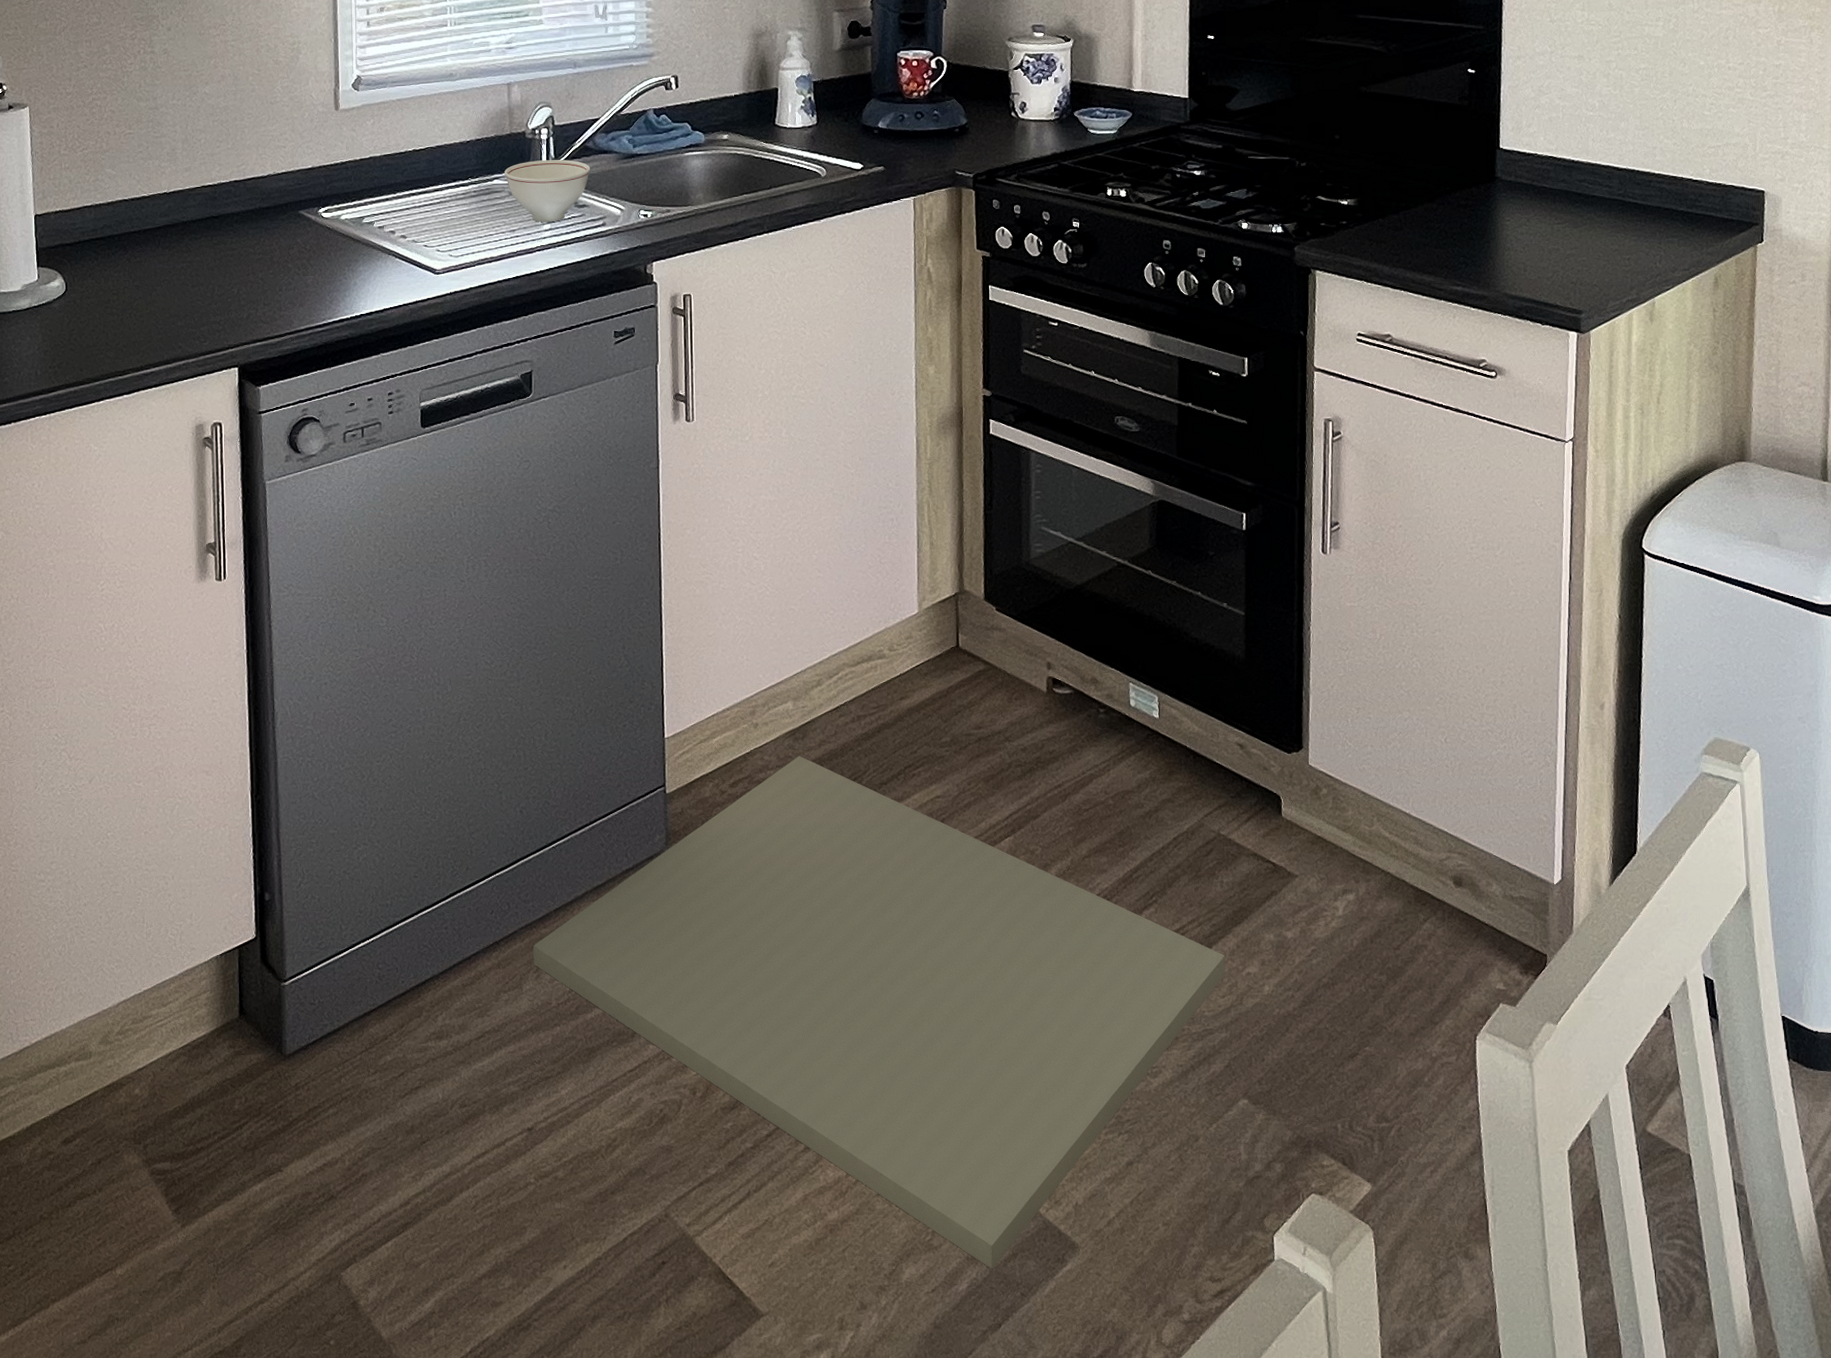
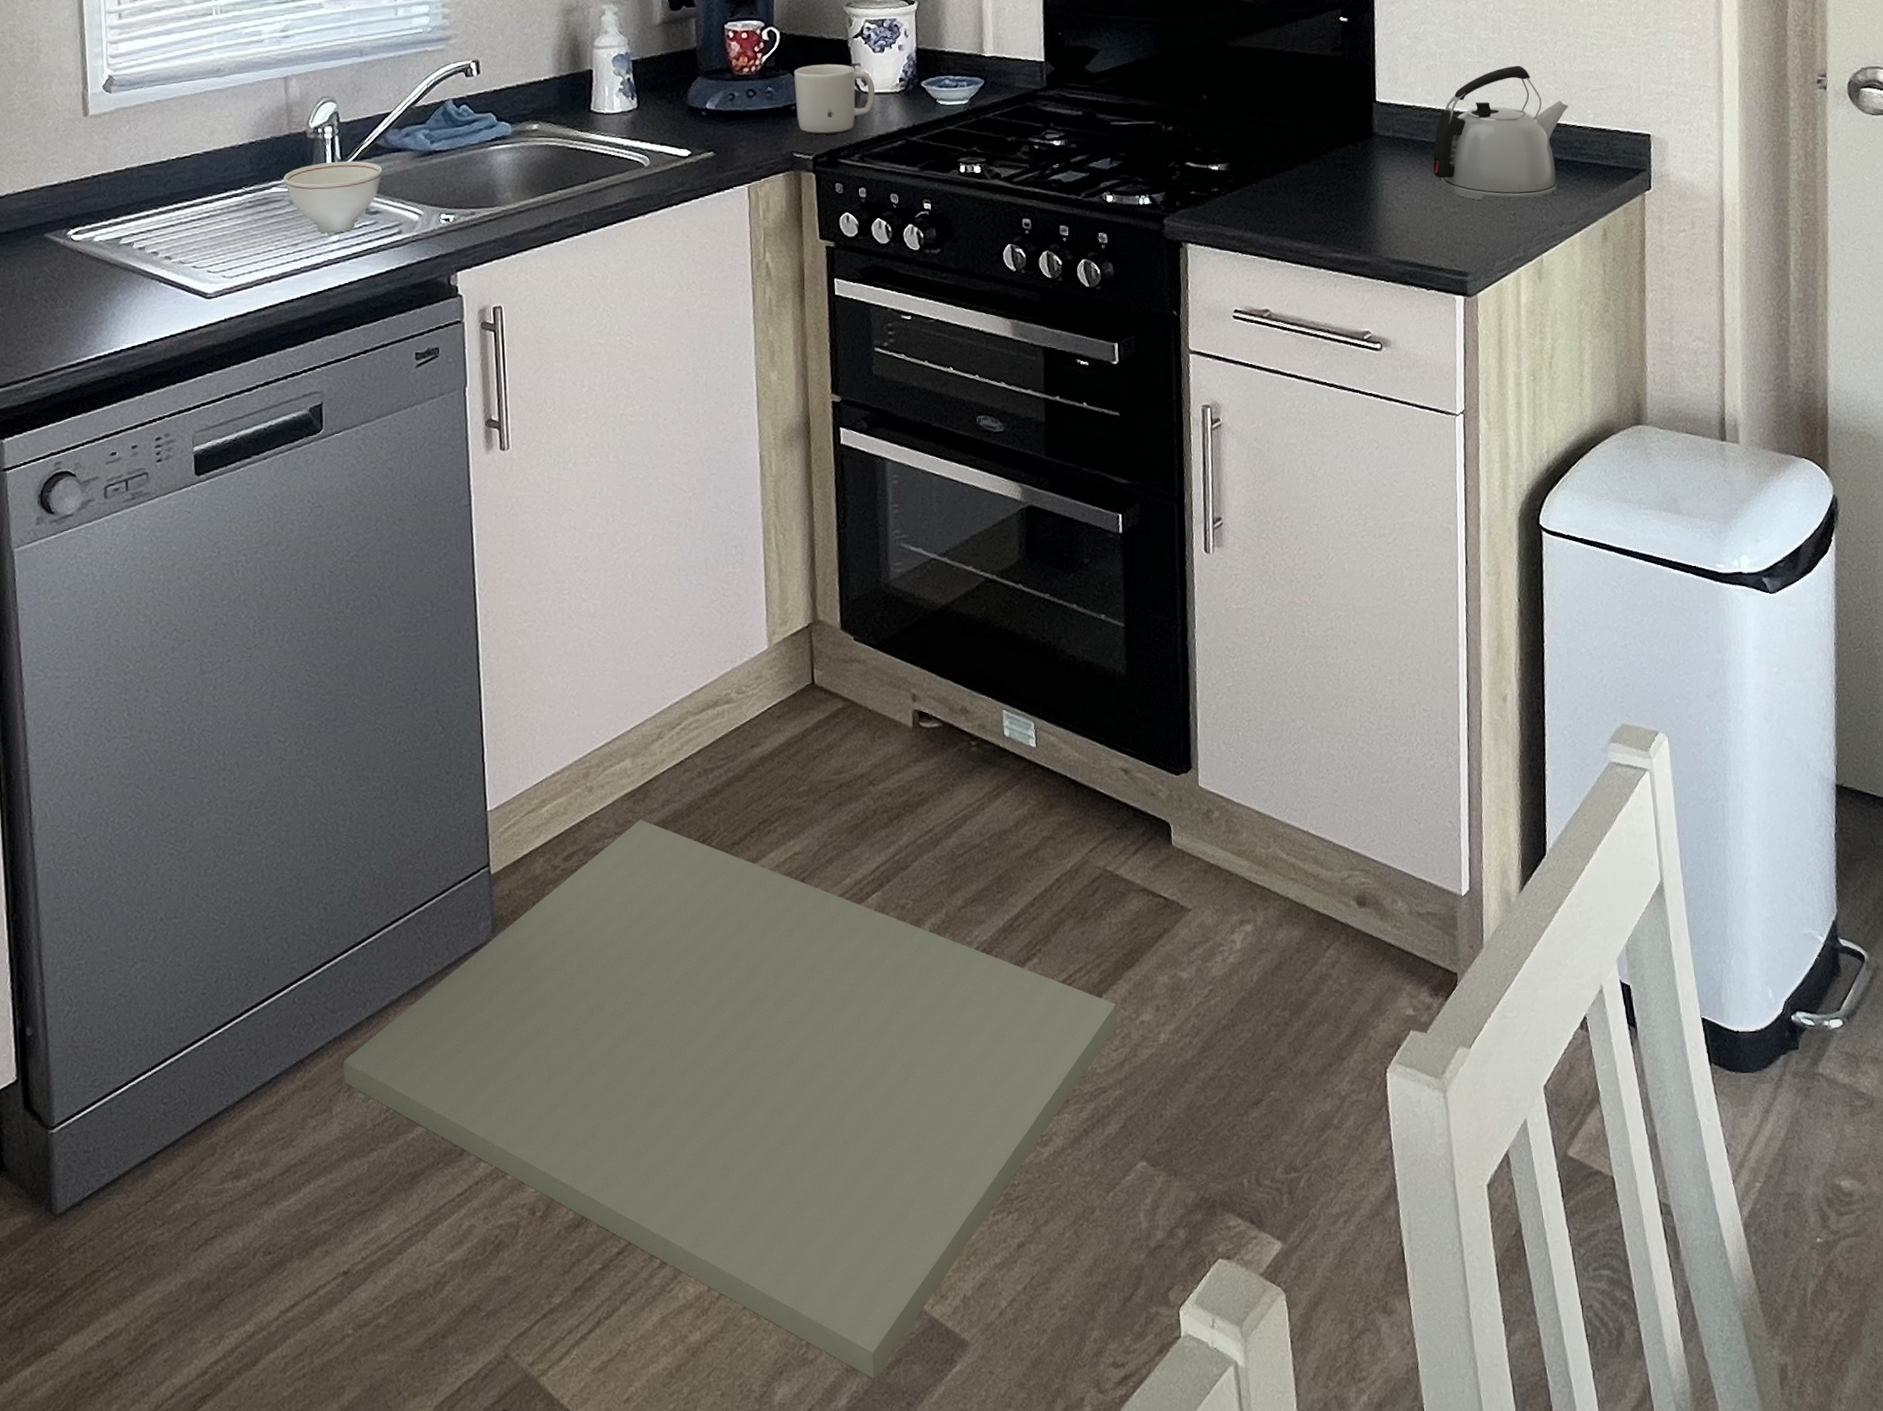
mug: none [959,92,1032,156] -> present [794,63,876,135]
kettle: none [1552,120,1686,245] -> present [1433,65,1569,201]

